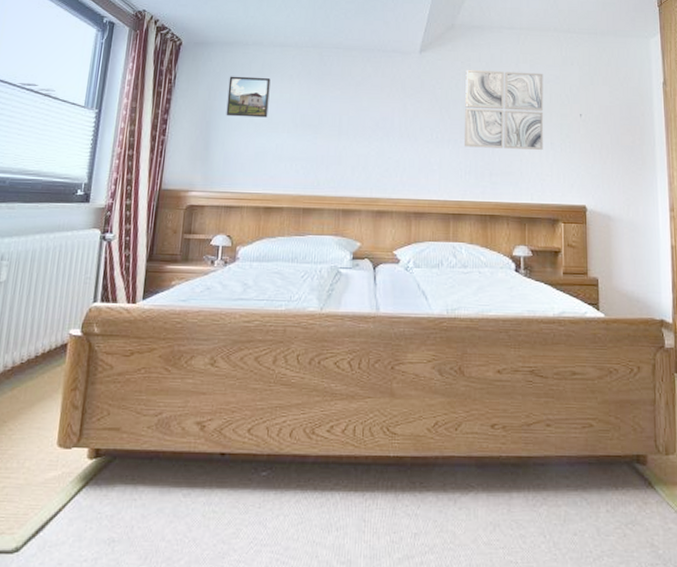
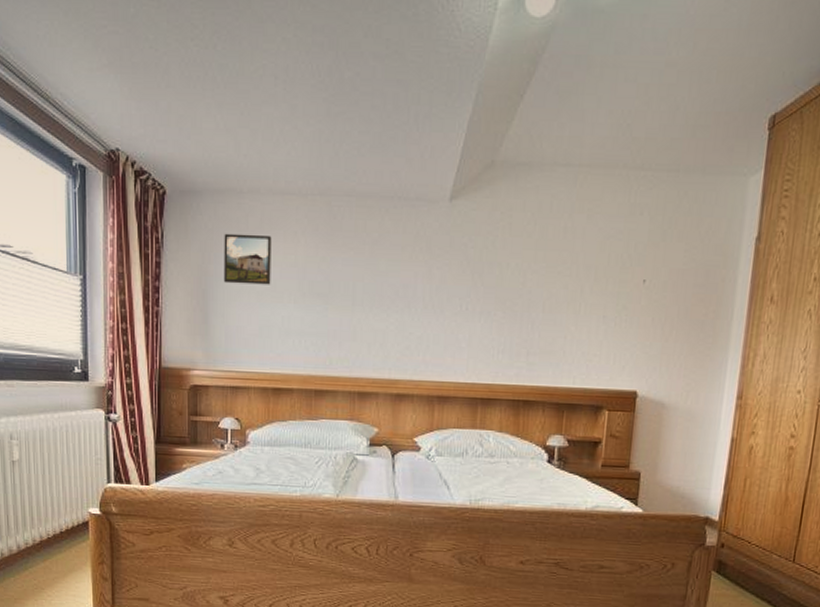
wall art: present [463,69,544,151] -> none [498,221,603,326]

